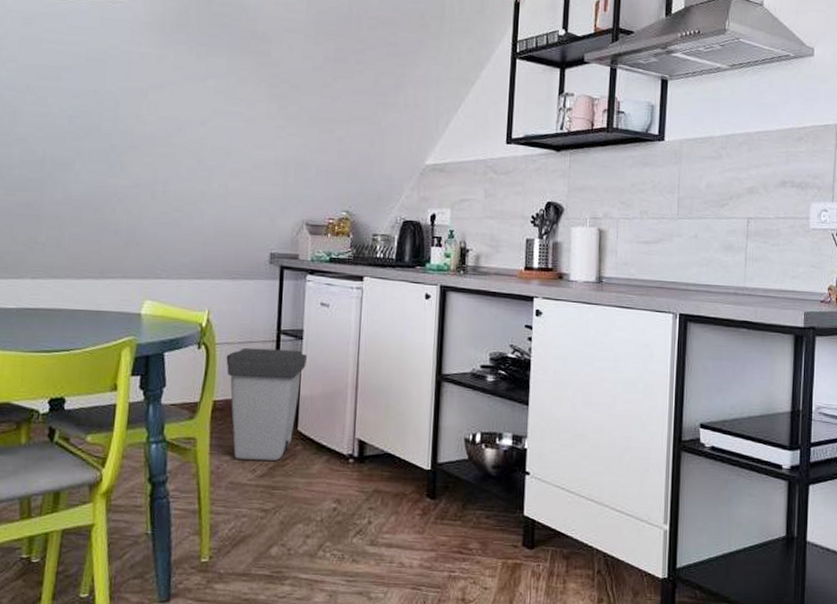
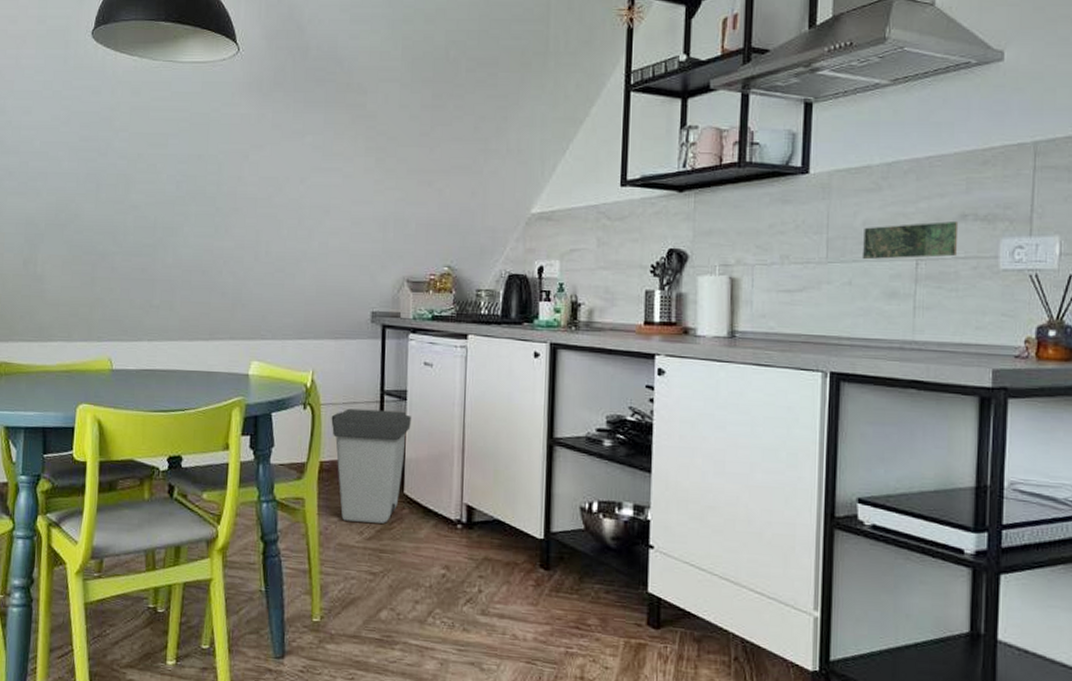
decorative tile: none [705,187,780,217] -> present [862,221,959,260]

